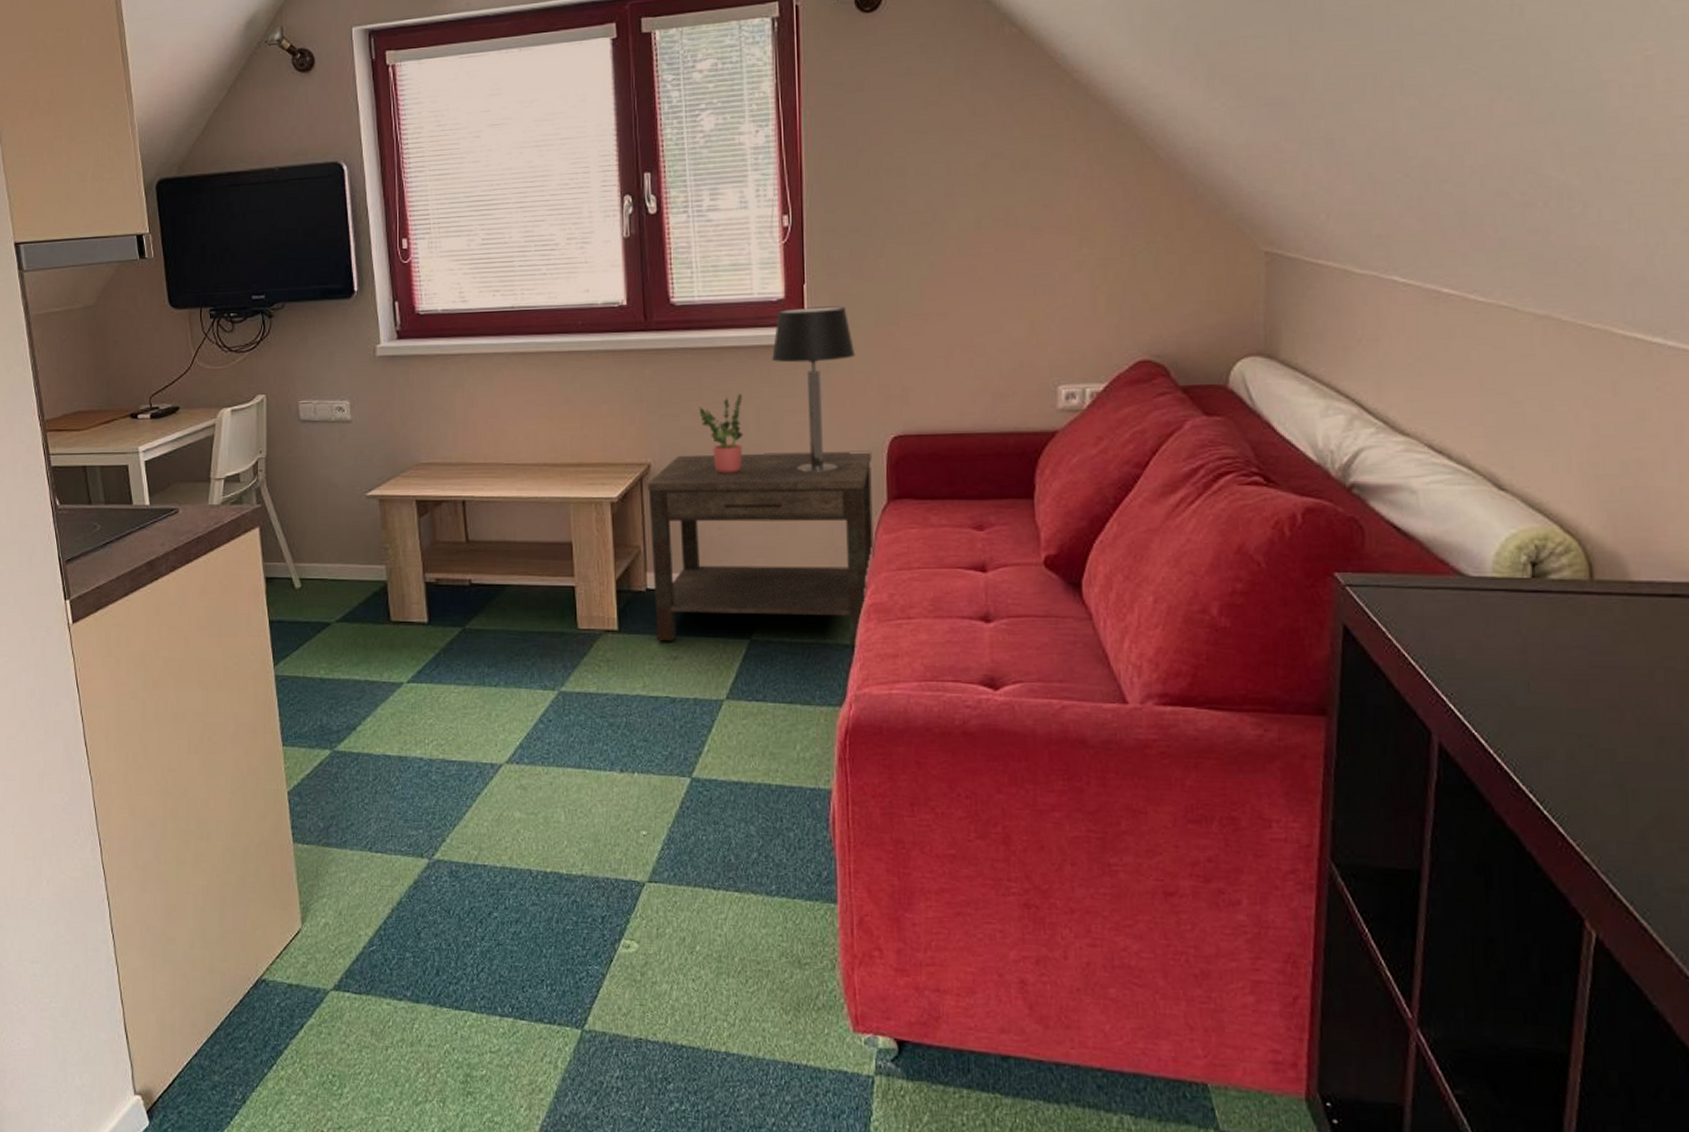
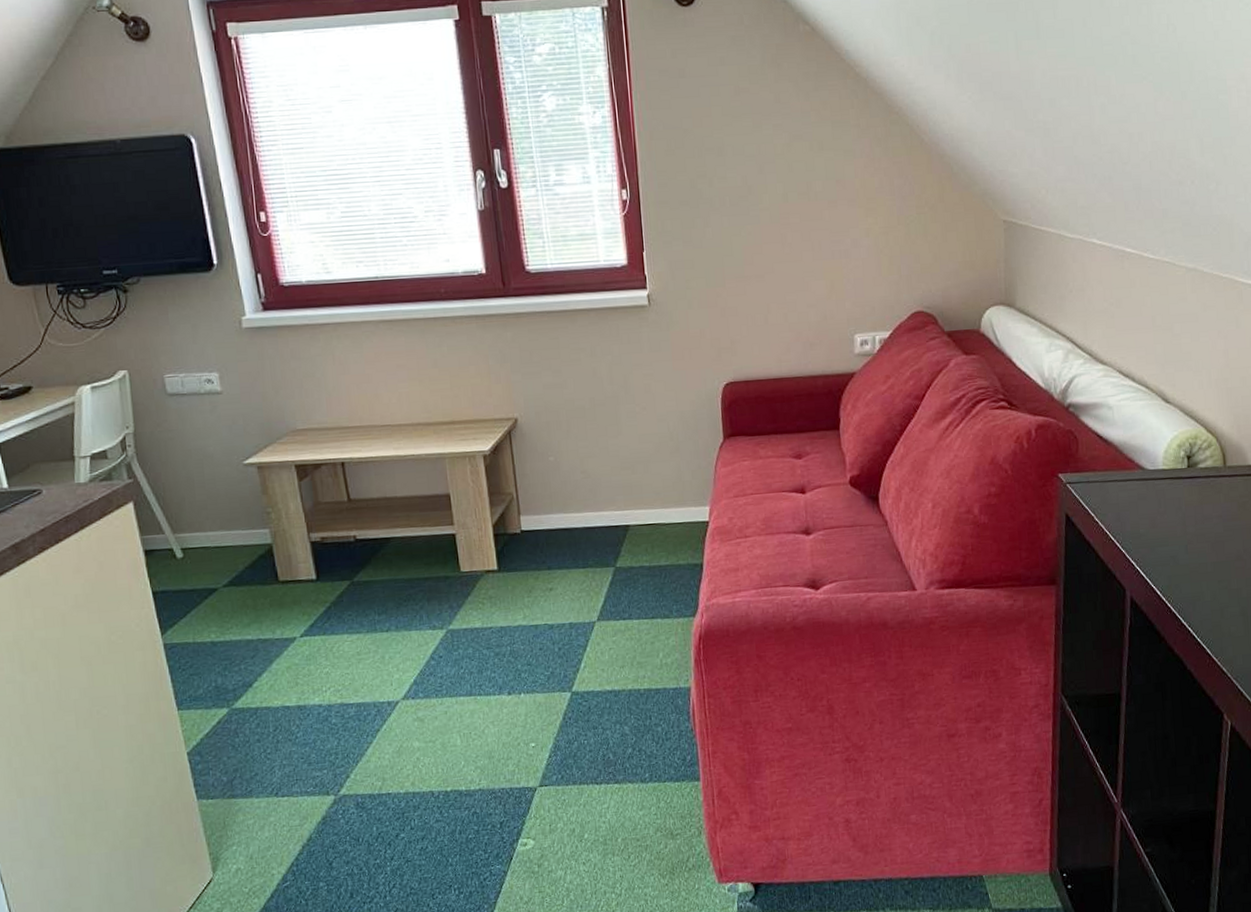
side table: present [647,450,874,647] -> none [515,396,715,576]
potted plant: present [699,393,744,474] -> none [557,350,599,424]
table lamp: present [772,306,856,473] -> none [619,270,691,419]

